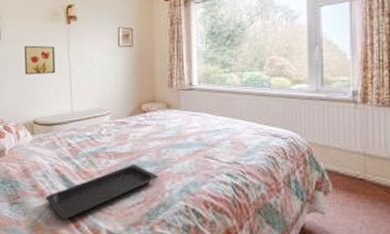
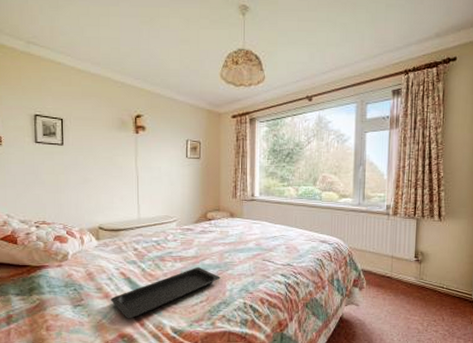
wall art: present [24,45,56,75] -> none [89,152,123,182]

